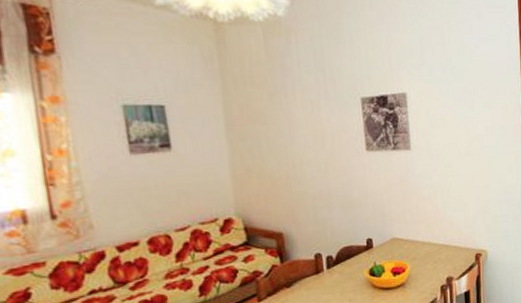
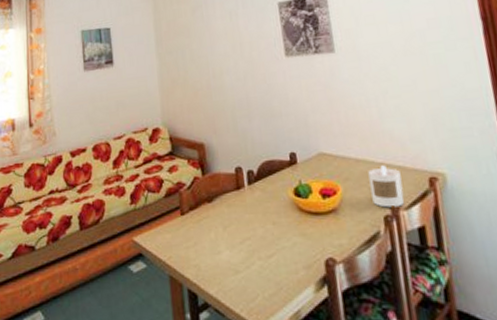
candle: none [431,246,457,279] -> present [368,165,404,208]

